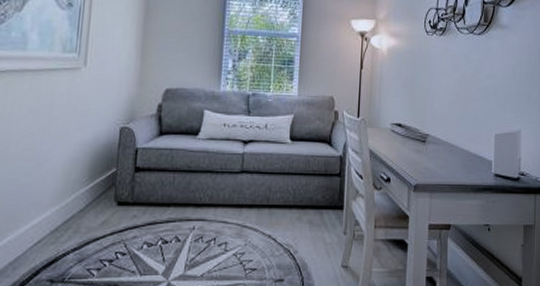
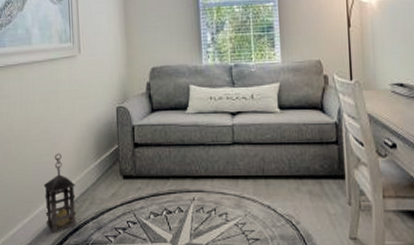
lantern: none [13,175,58,268] -> present [44,153,77,234]

